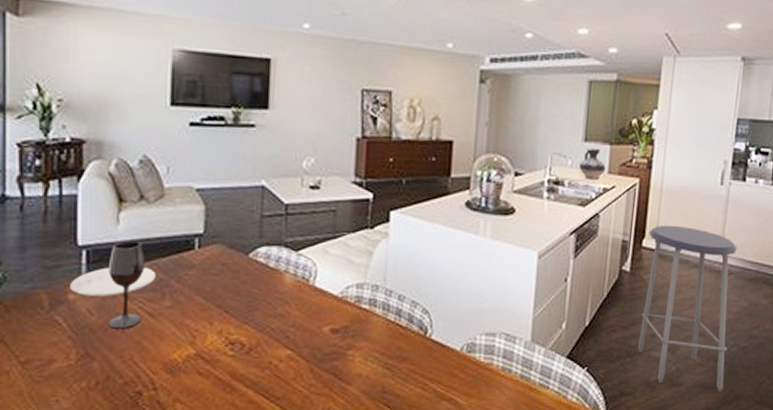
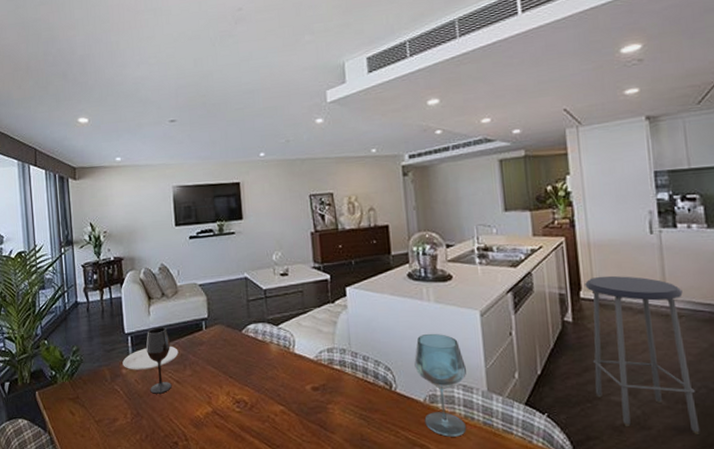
wine glass: none [456,273,513,390] -> present [414,333,466,437]
ceramic jug: present [579,148,606,180] -> none [504,215,530,244]

